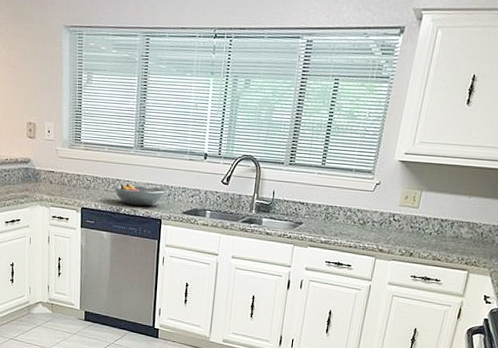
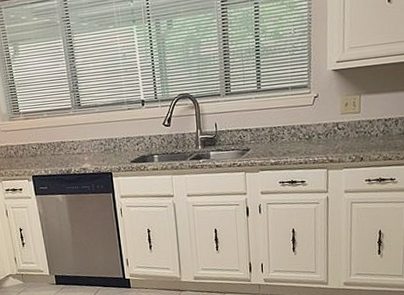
fruit bowl: present [113,183,167,206] -> none [59,142,112,164]

